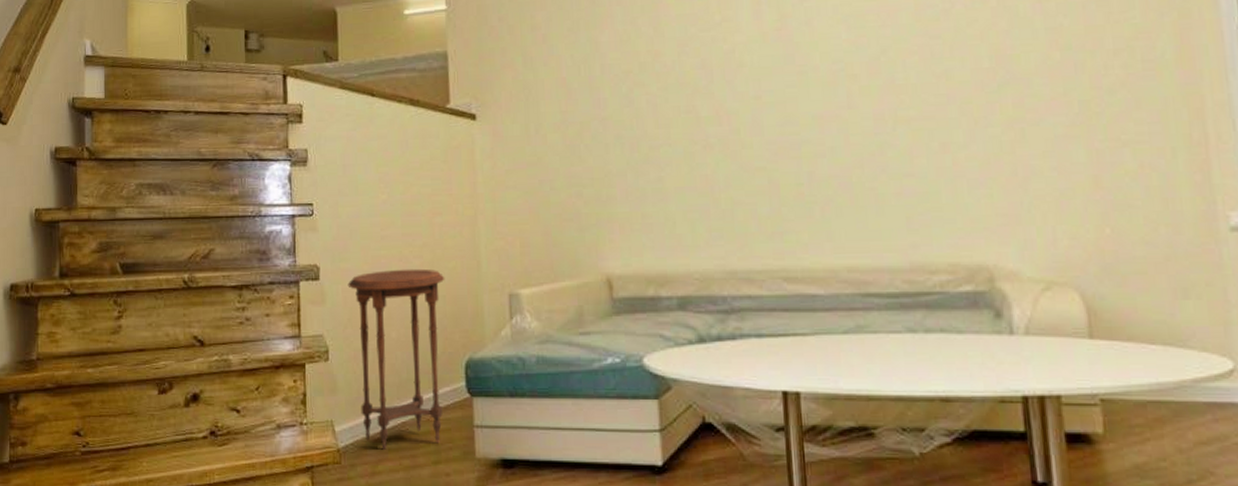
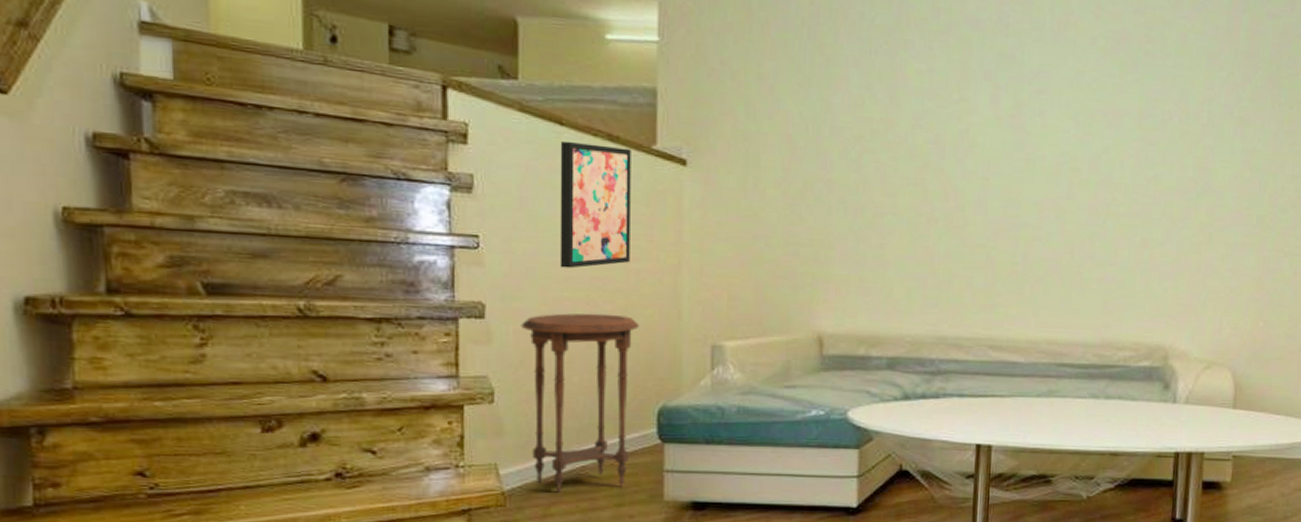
wall art: none [372,109,434,227] -> present [560,141,631,269]

